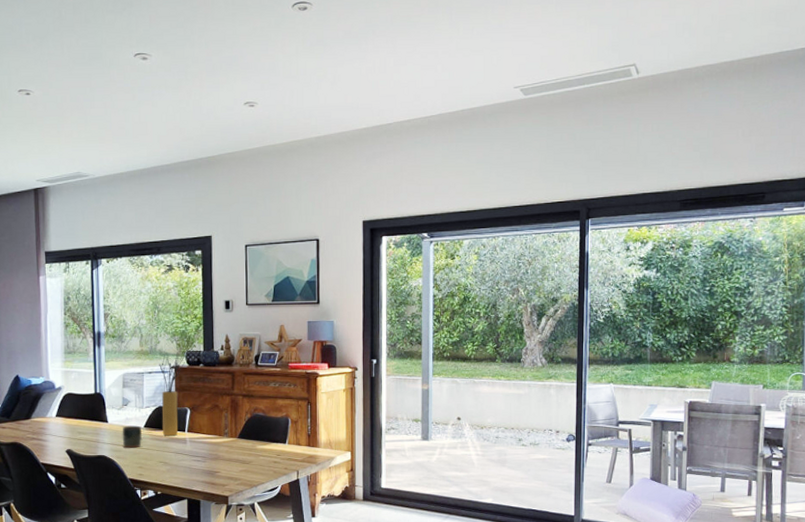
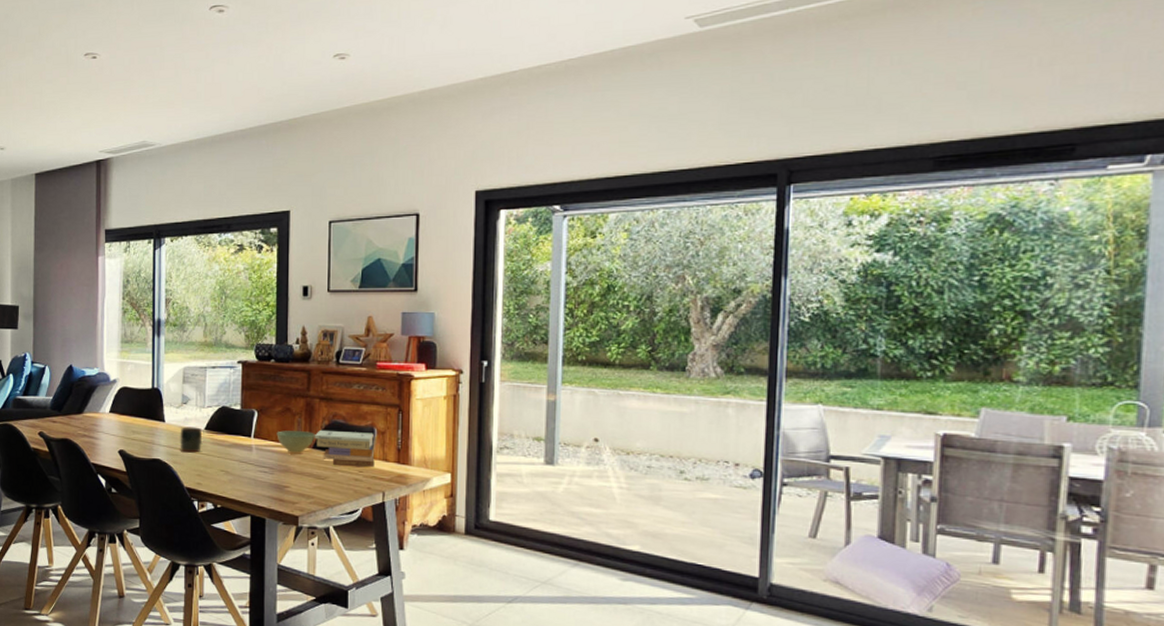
vase: present [159,352,185,436] -> none [224,345,254,441]
bowl: none [207,424,240,444] -> present [276,430,315,454]
books: none [239,422,290,452] -> present [314,429,375,468]

